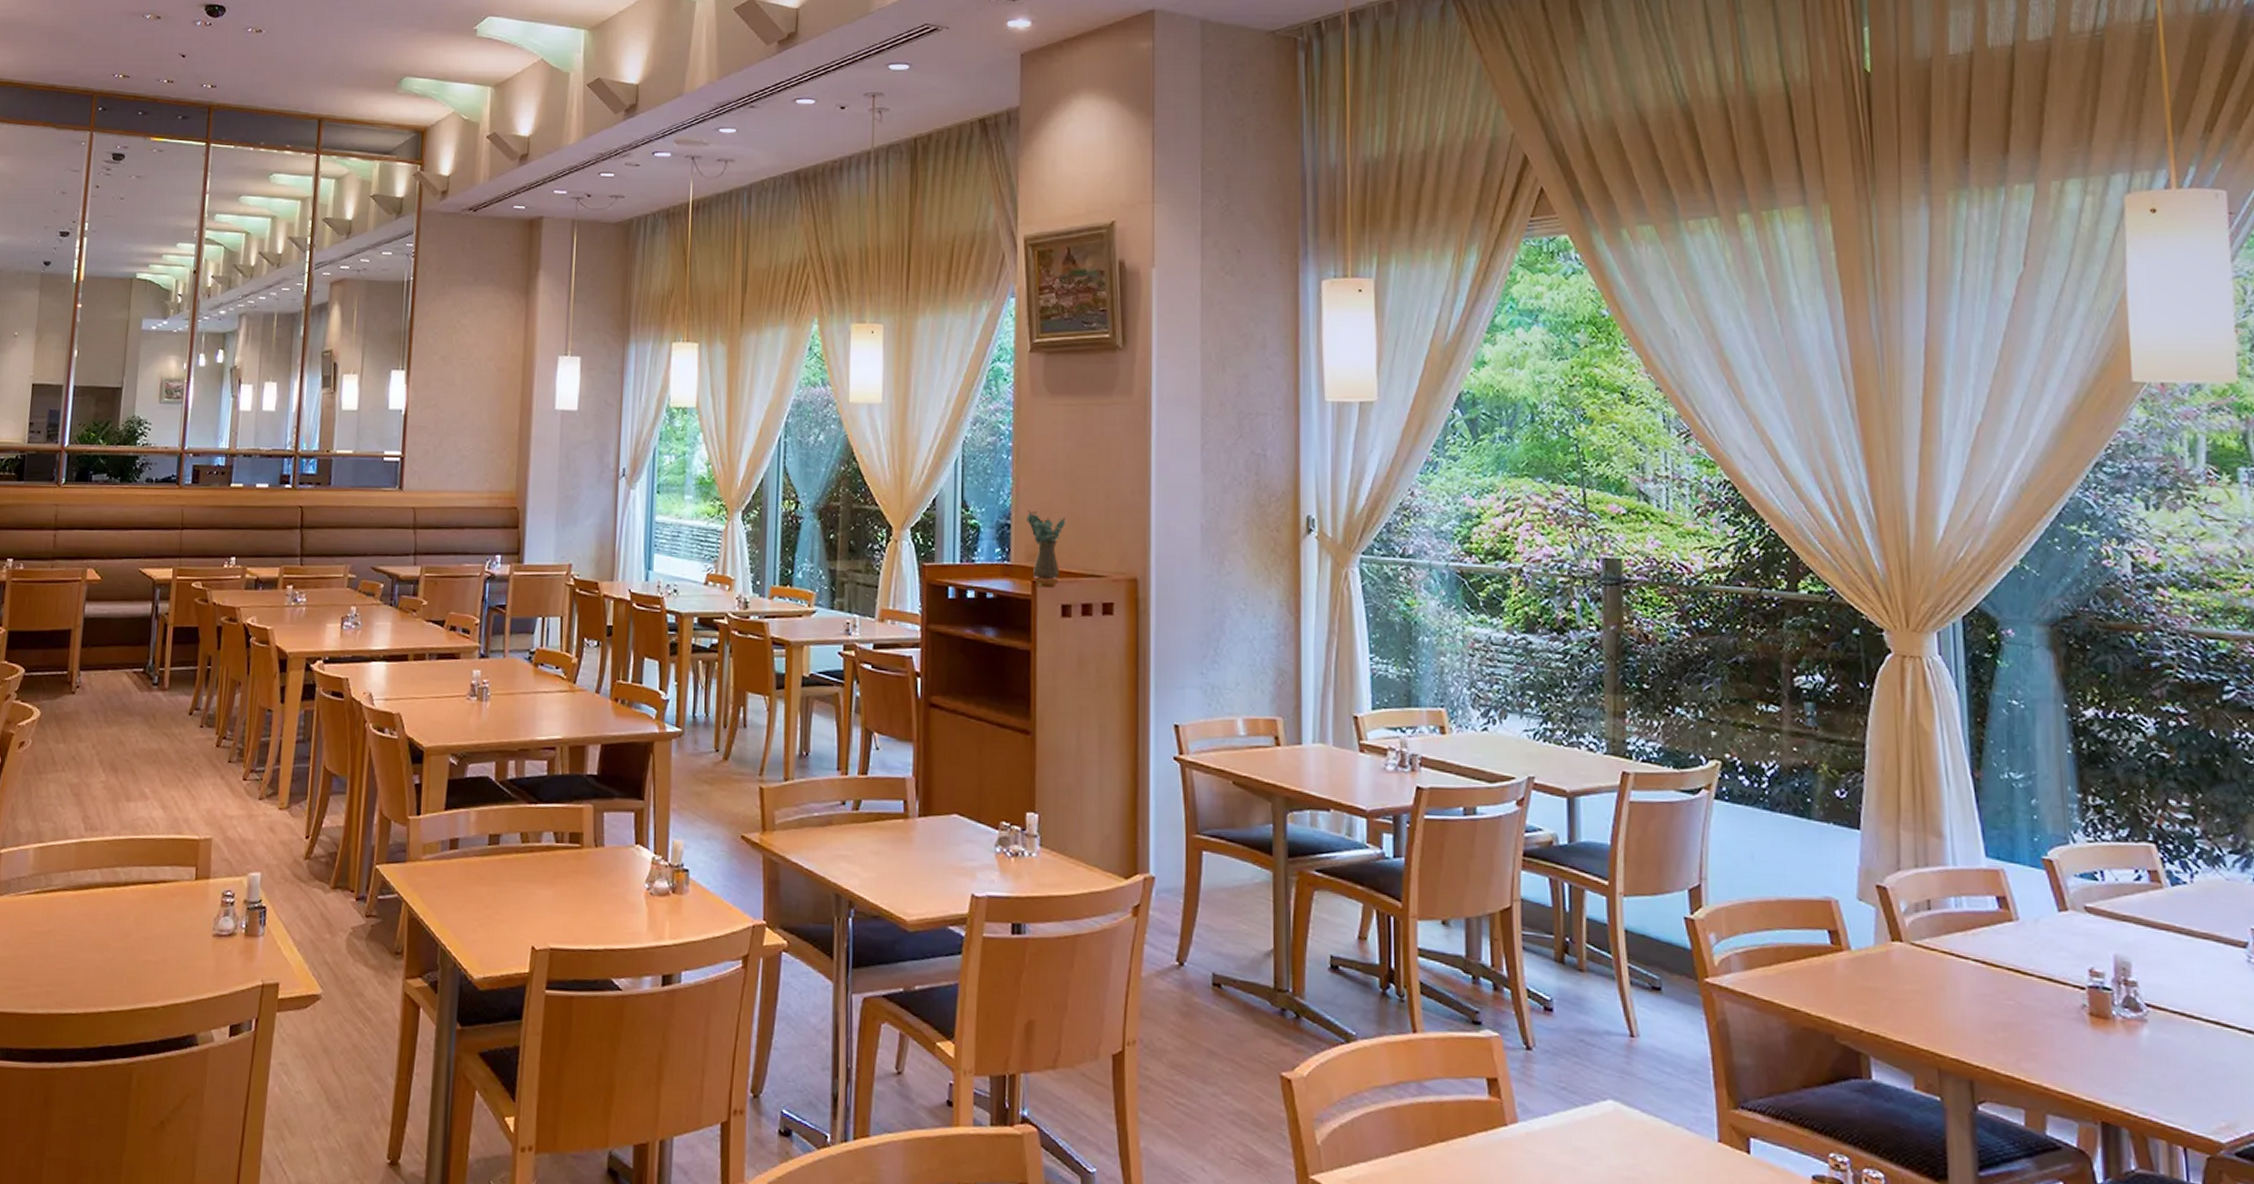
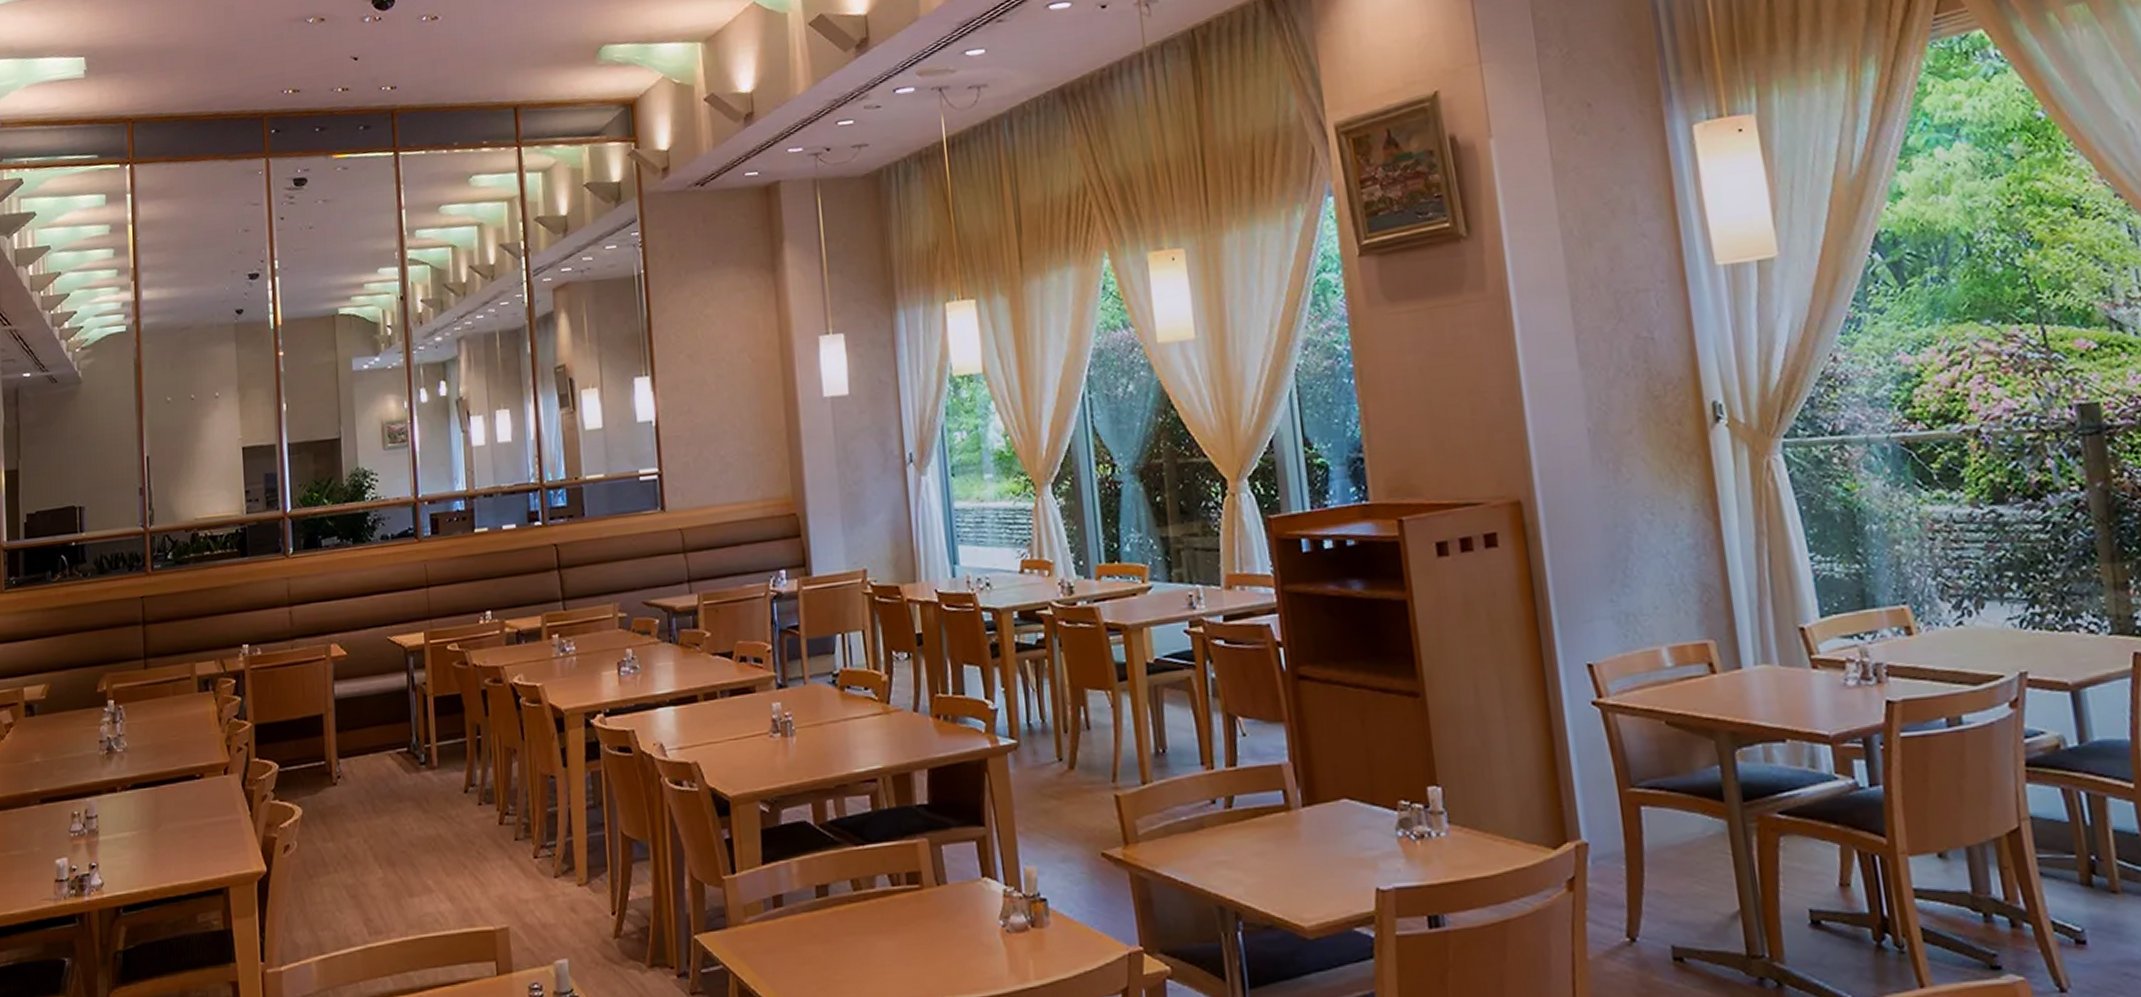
vase: present [1026,510,1066,589] -> none [1381,438,1430,527]

